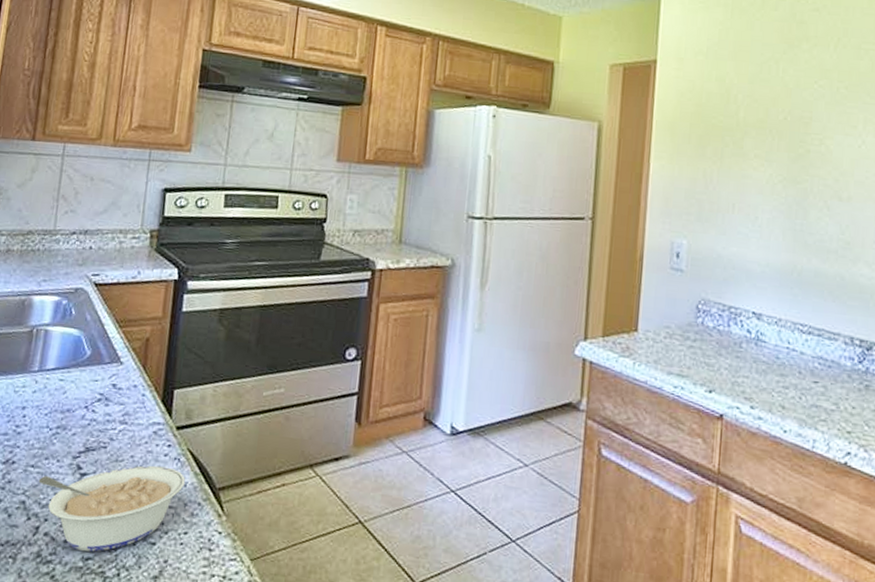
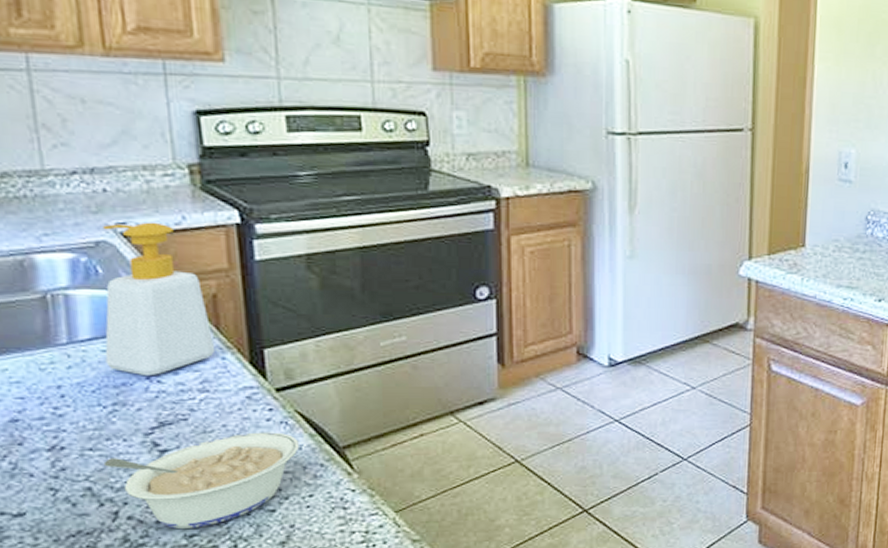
soap bottle: none [60,274,140,405] -> present [103,222,216,377]

